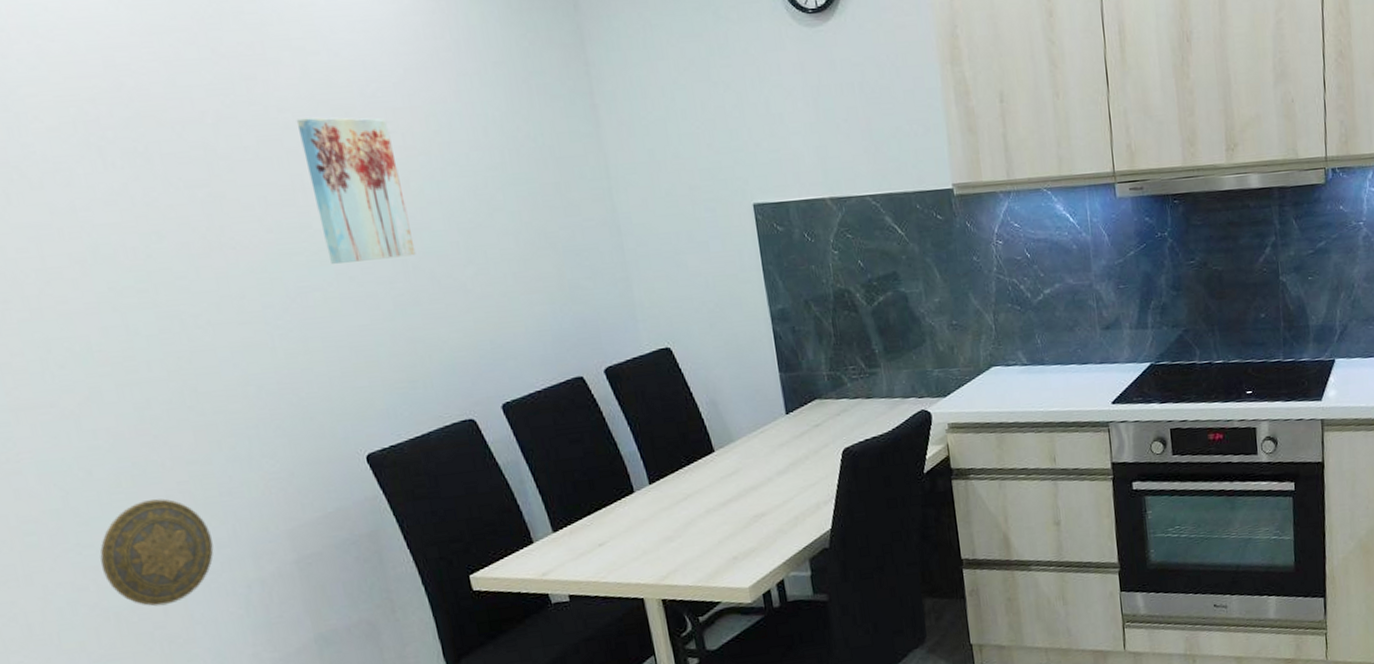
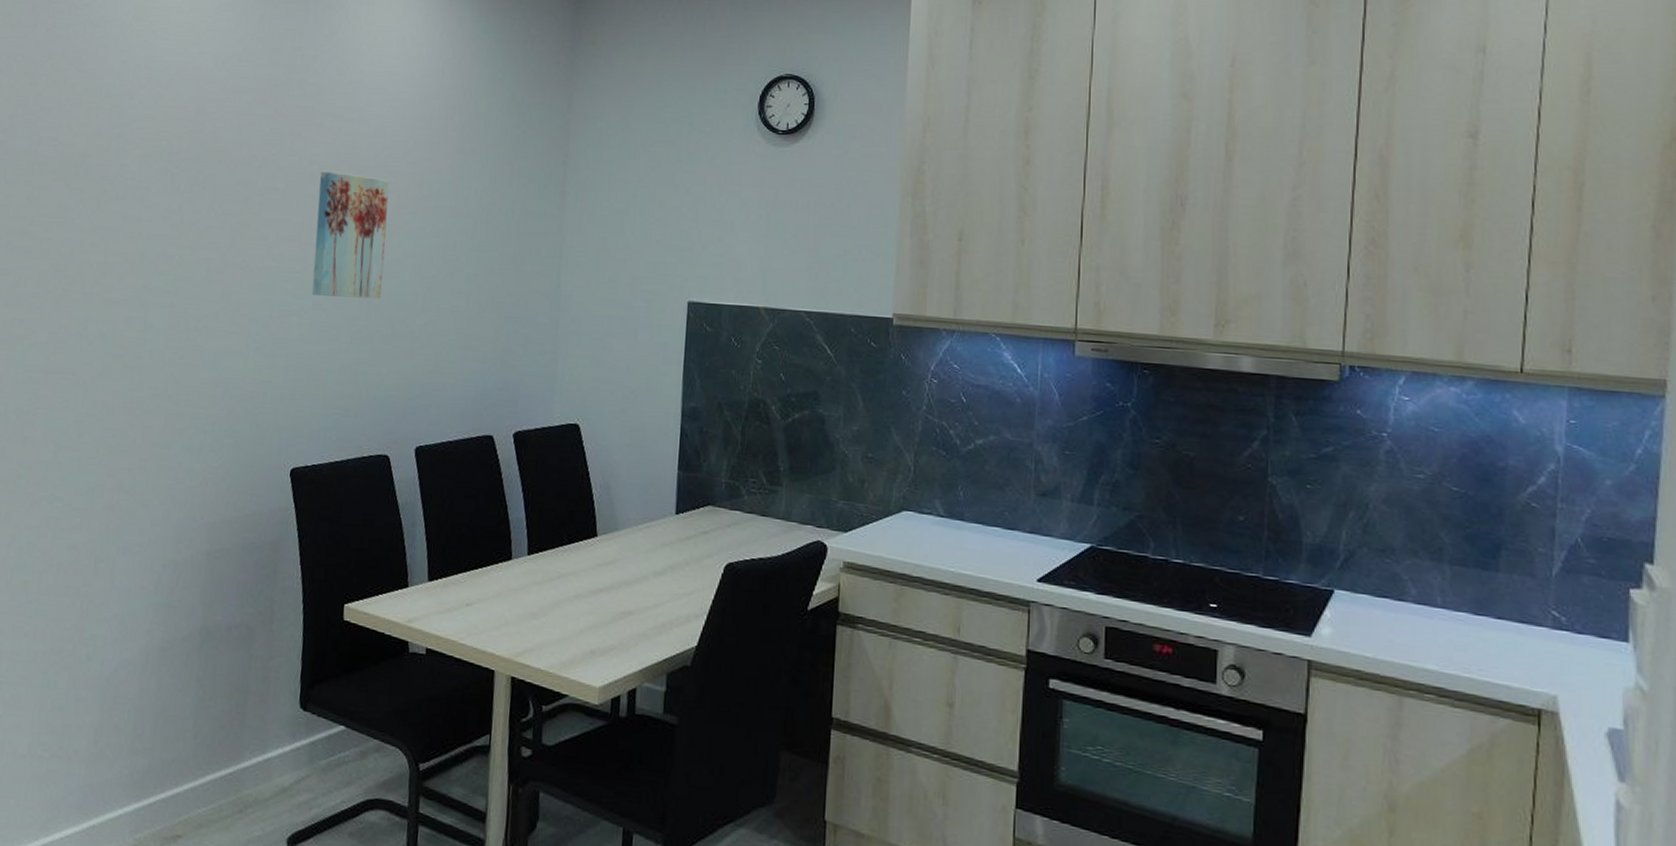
decorative plate: present [99,499,214,607] -> none [61,469,151,566]

